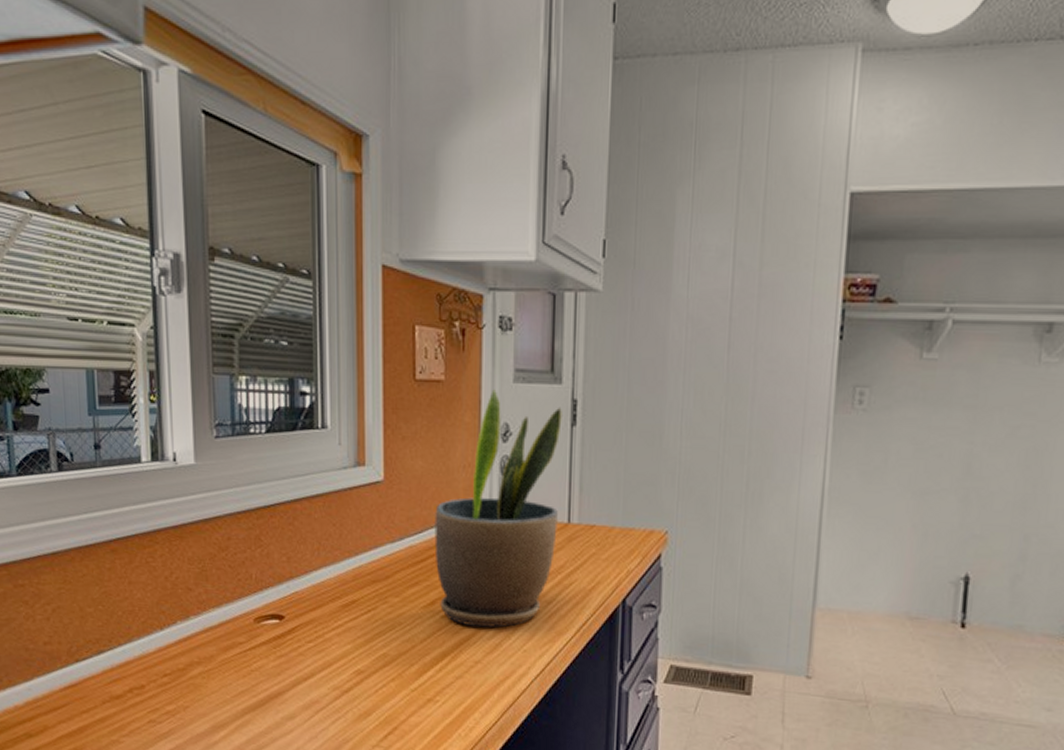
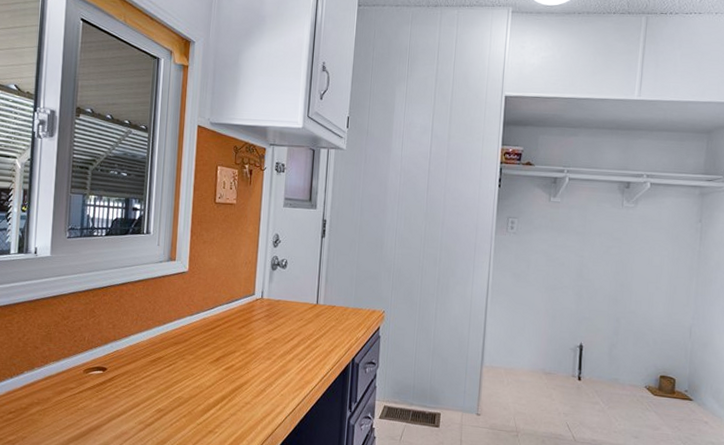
potted plant: present [434,389,562,628] -> none [221,211,316,378]

